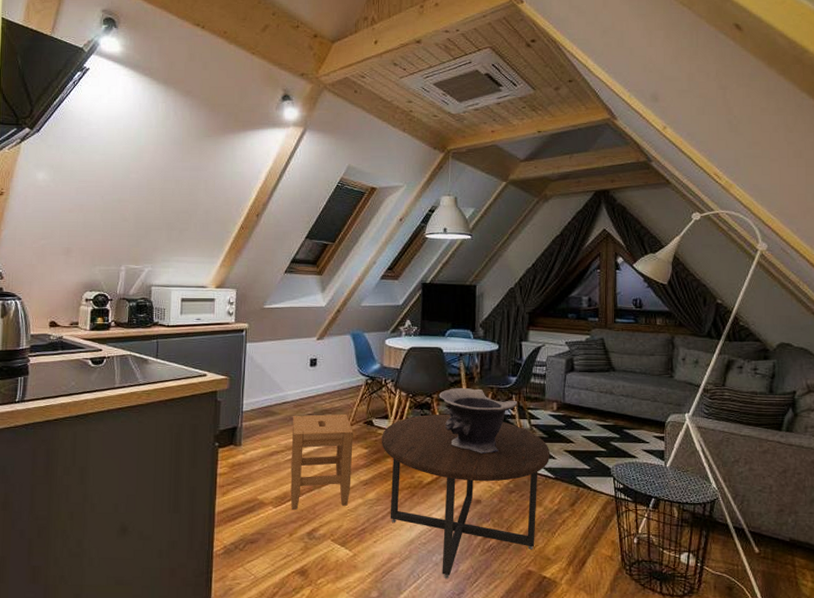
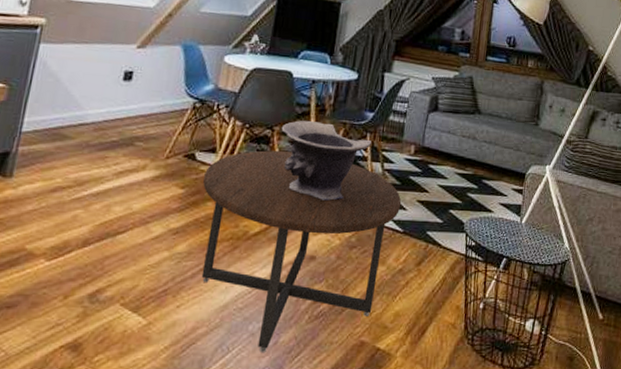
stool: present [290,413,353,510] -> none [71,141,169,264]

